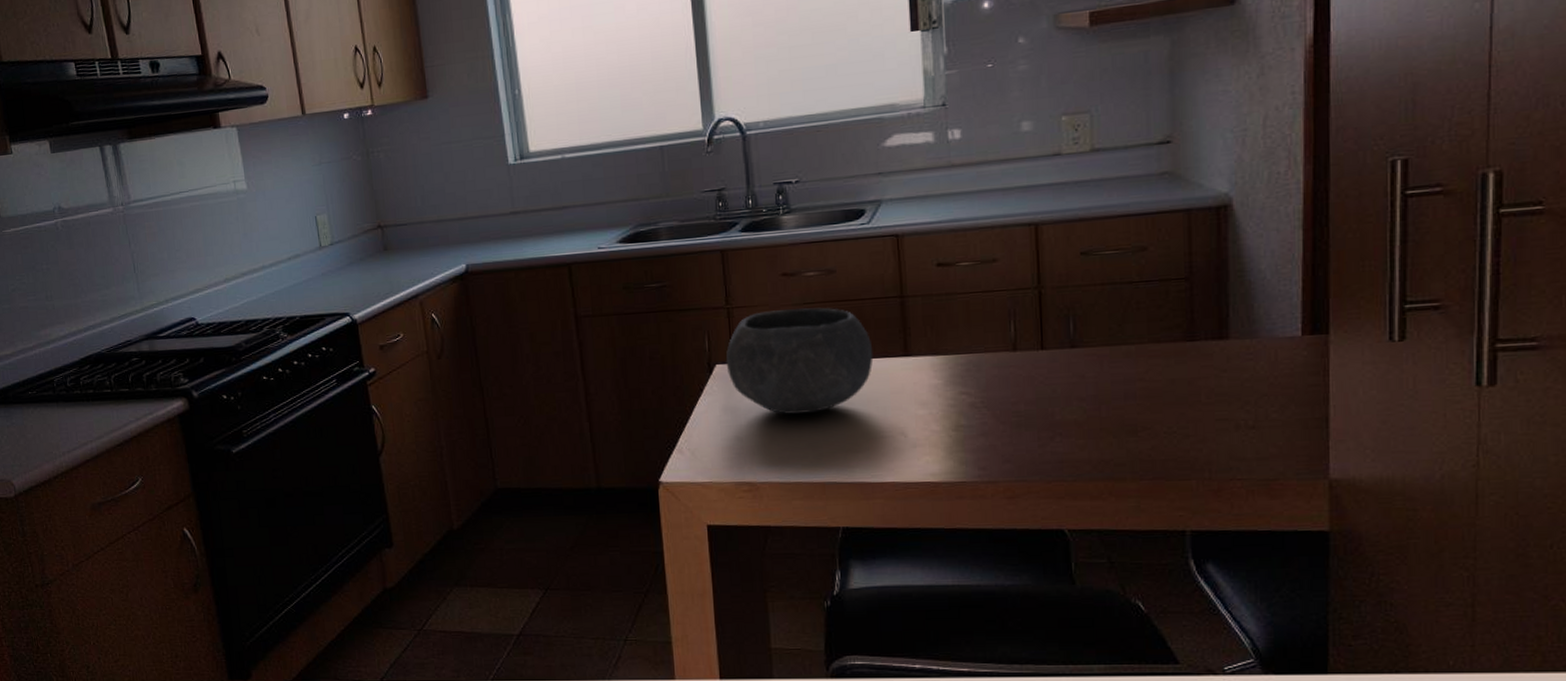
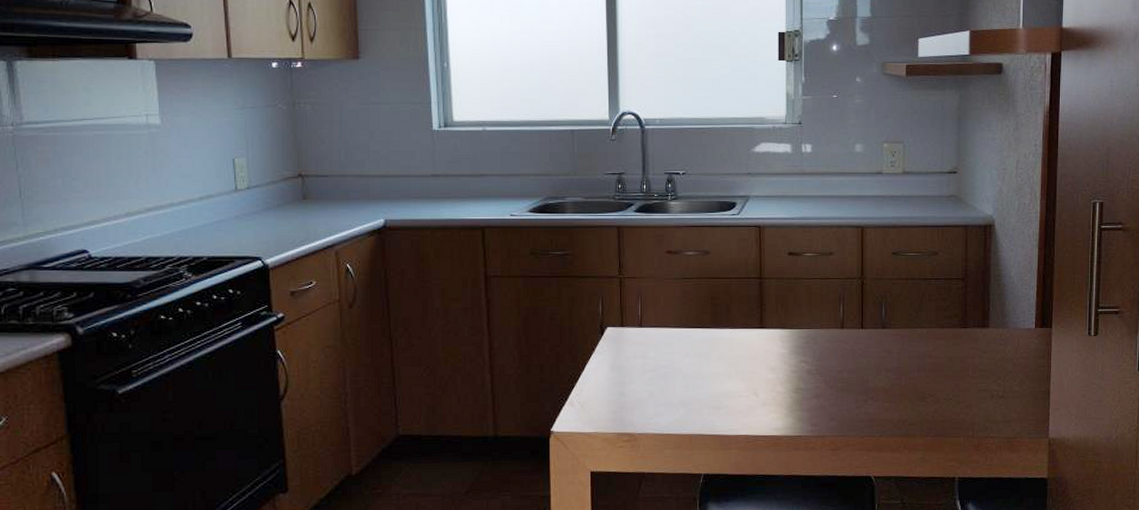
bowl: present [725,307,874,415] -> none [615,281,736,375]

